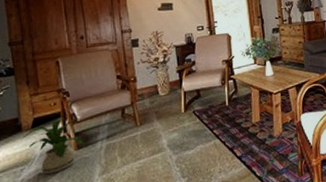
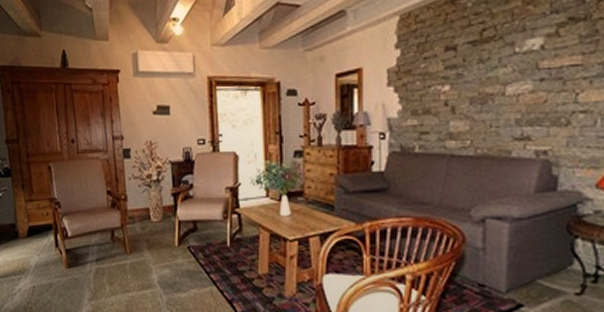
house plant: present [23,118,84,175] -> none [19,231,75,289]

